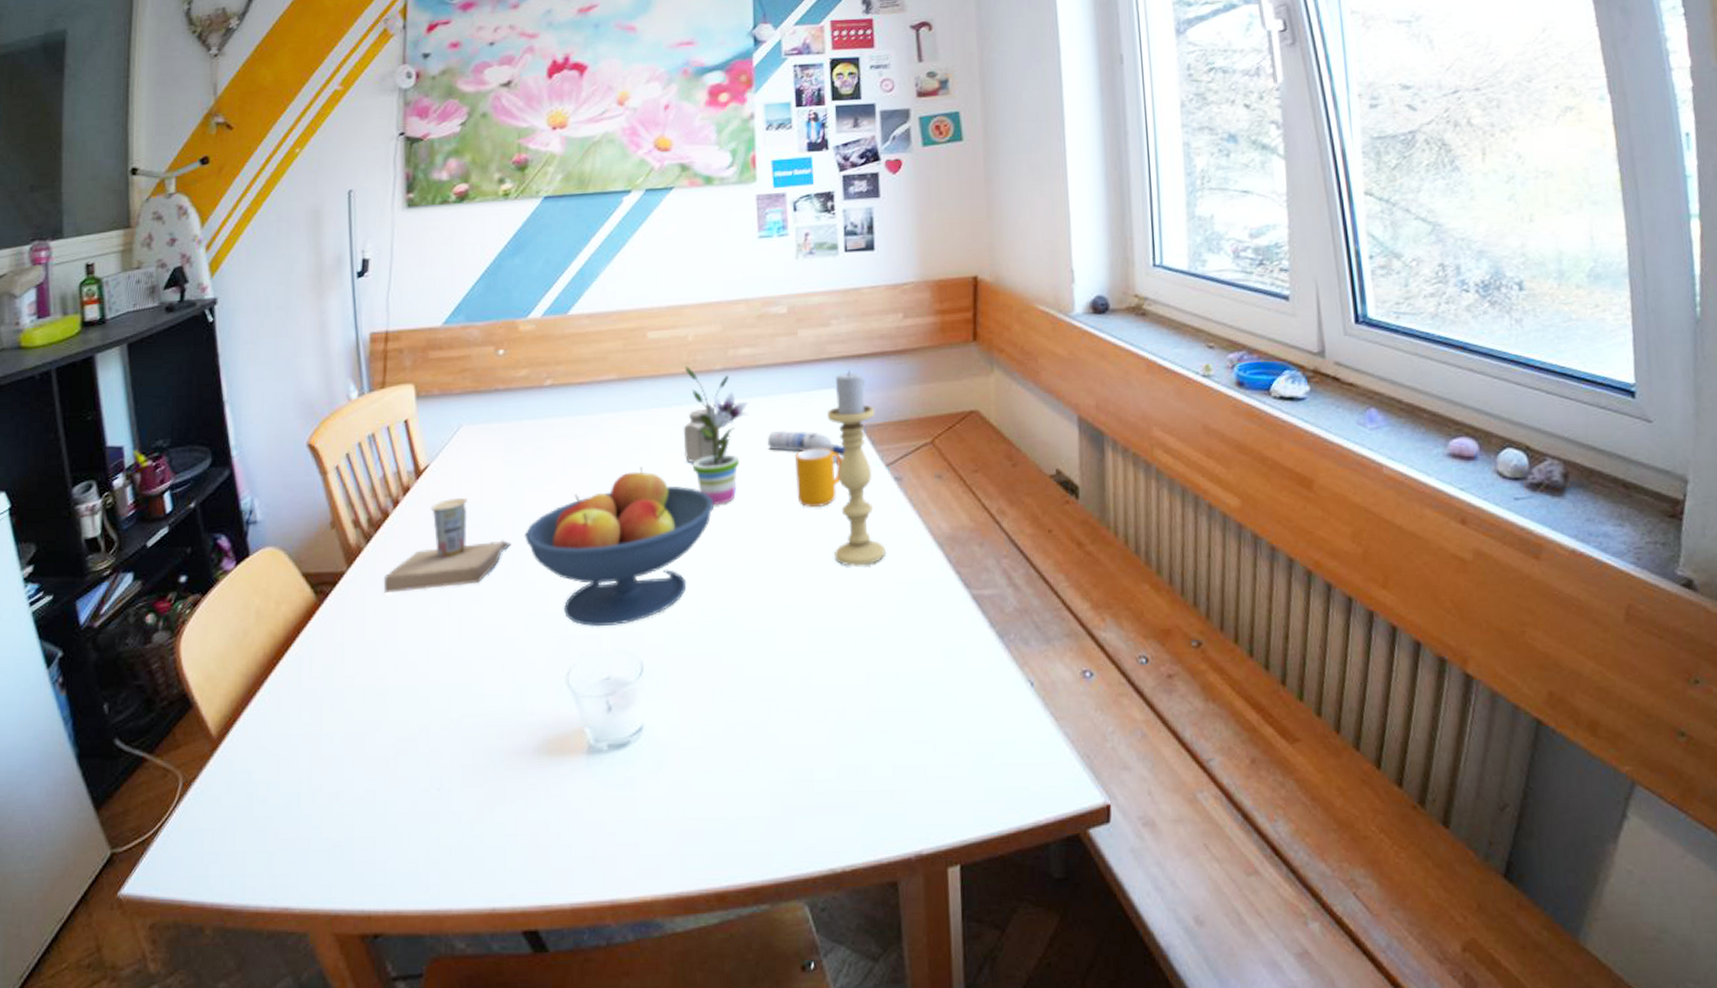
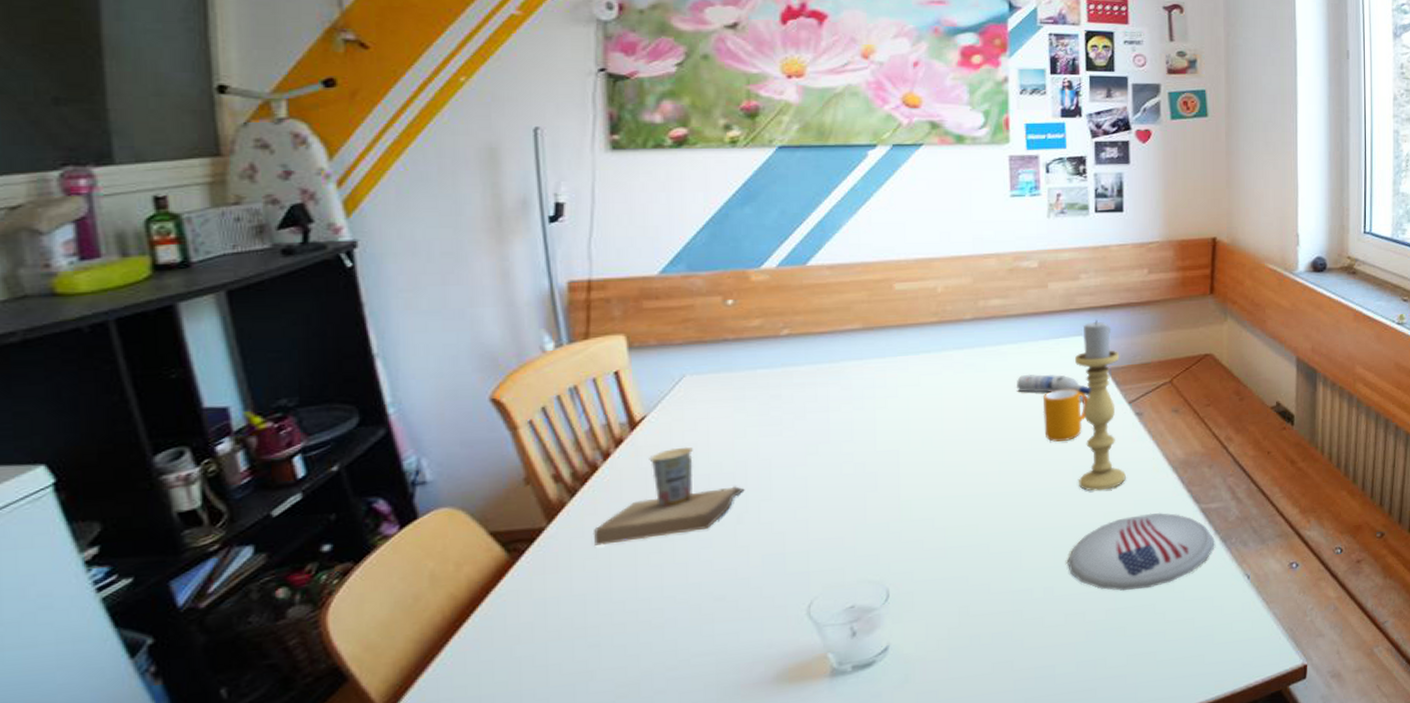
fruit bowl: present [525,466,713,627] -> none [760,410,962,562]
salt shaker: present [683,409,721,463] -> none [931,356,970,406]
potted plant: present [685,366,749,505] -> none [934,316,999,443]
plate: none [823,596,990,688] -> present [1066,512,1215,591]

